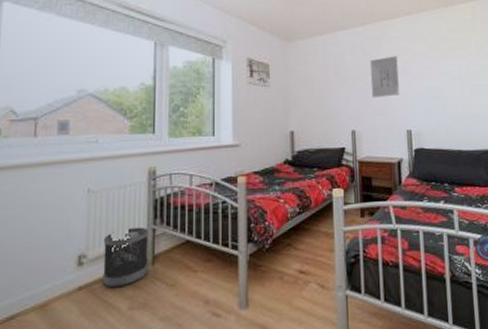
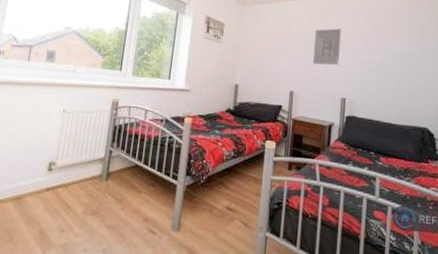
wastebasket: present [102,227,149,289] -> none [65,146,107,195]

